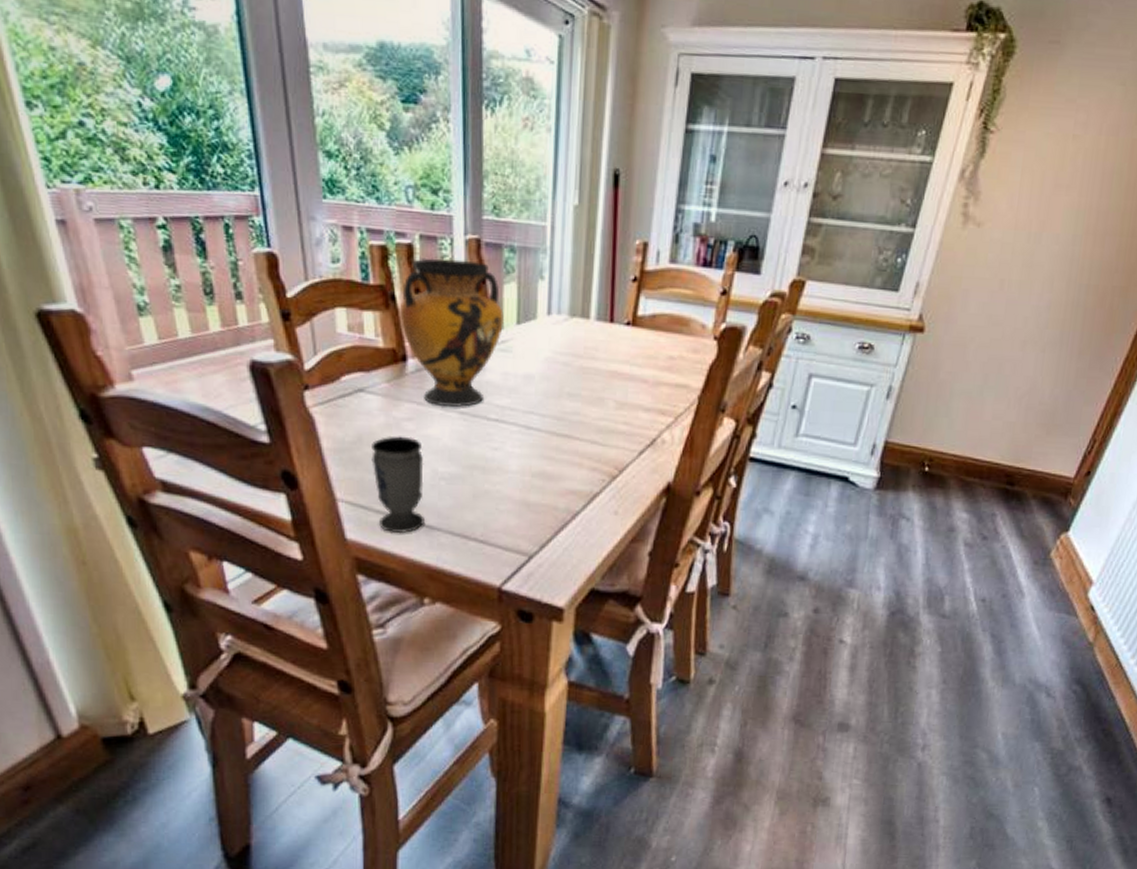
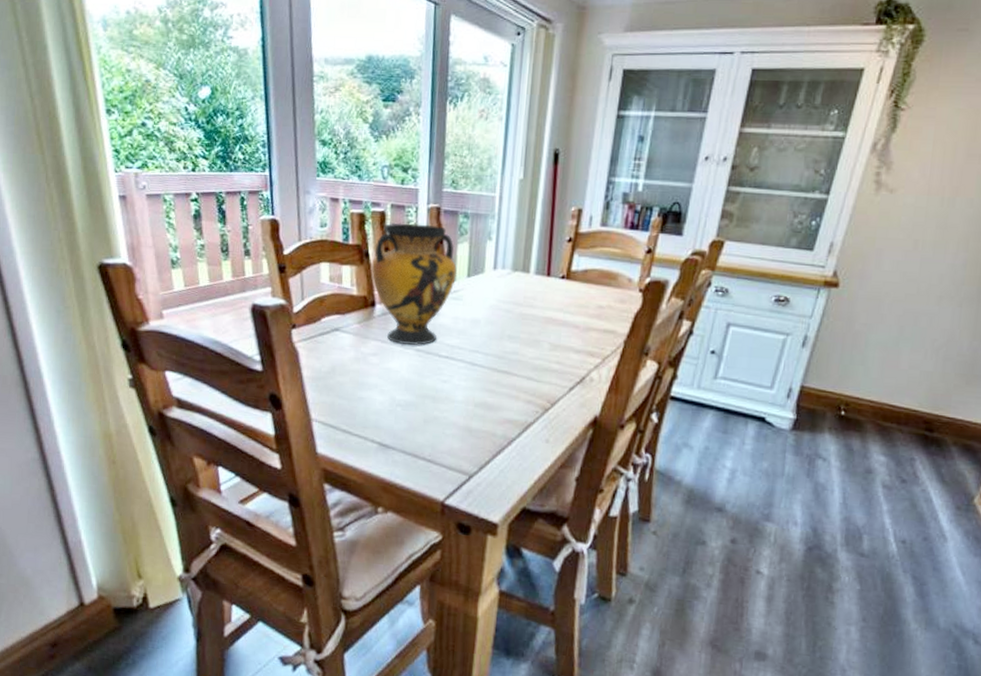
cup: present [371,435,424,534] -> none [342,367,384,451]

